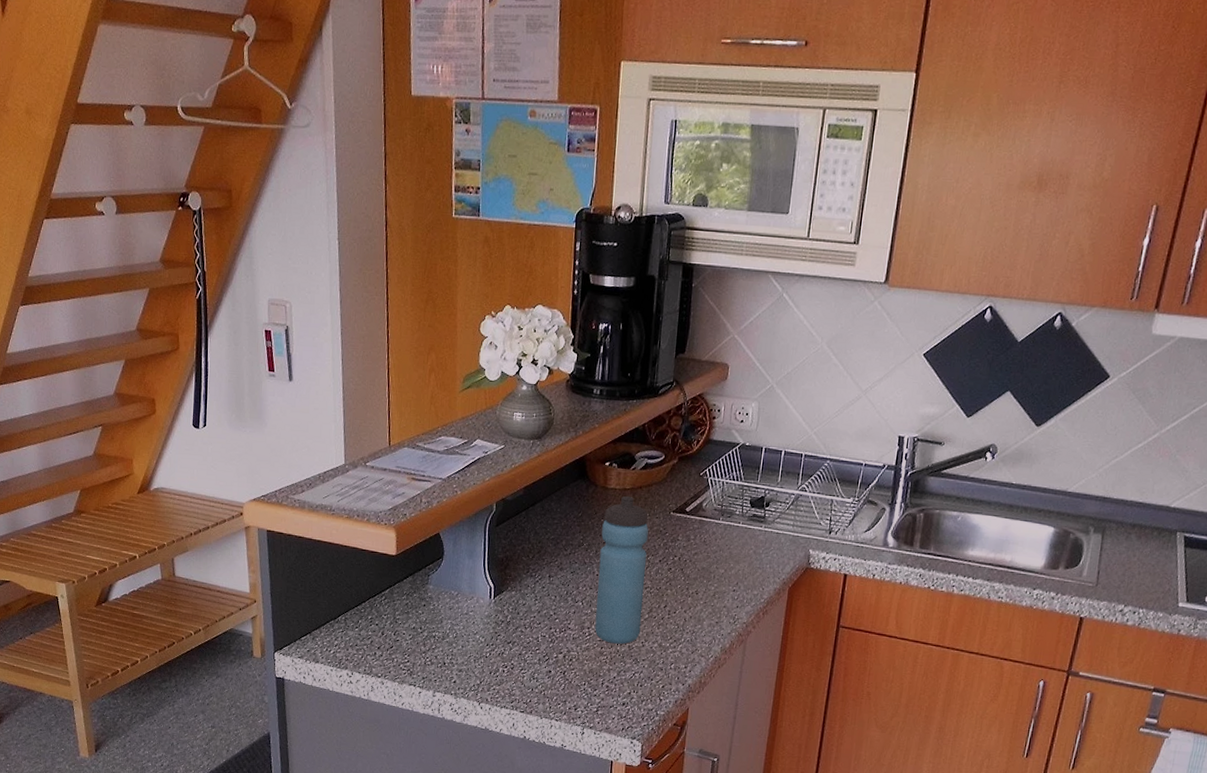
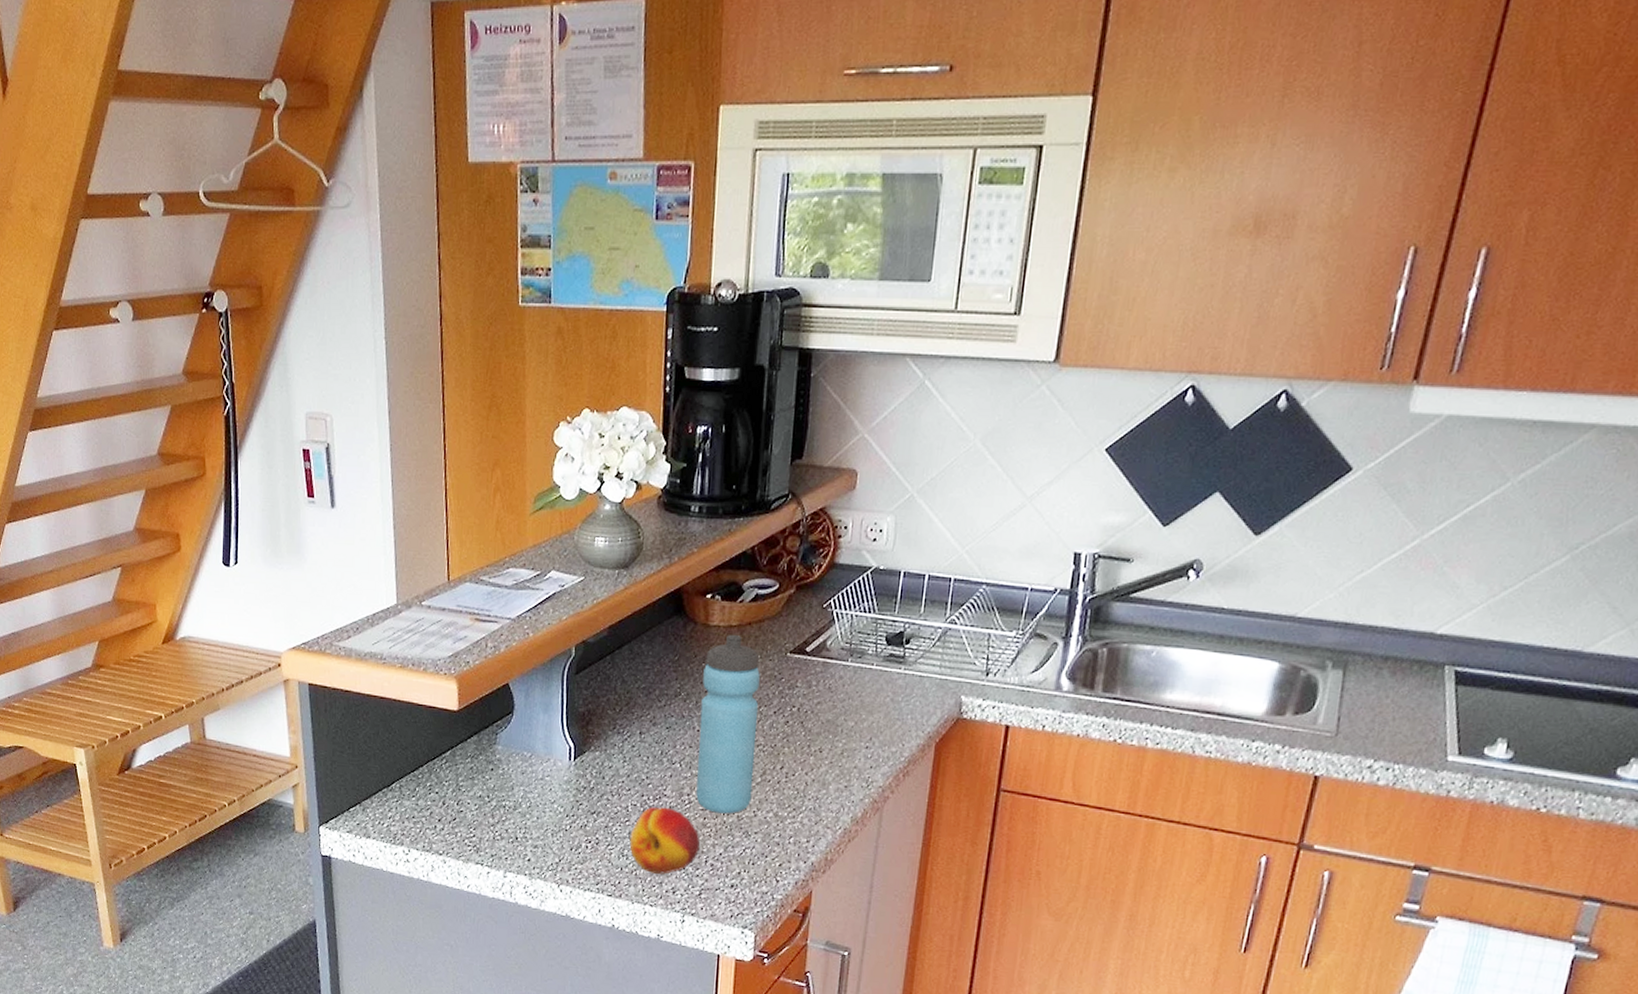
fruit: none [539,638,598,694] -> present [629,807,700,874]

